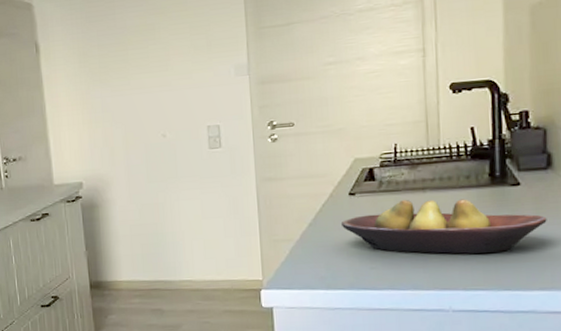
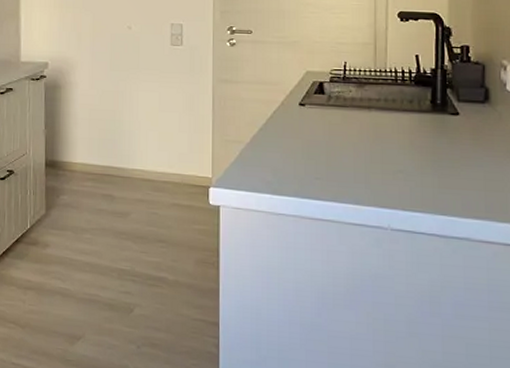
fruit bowl: present [340,199,547,254] -> none [289,115,483,177]

